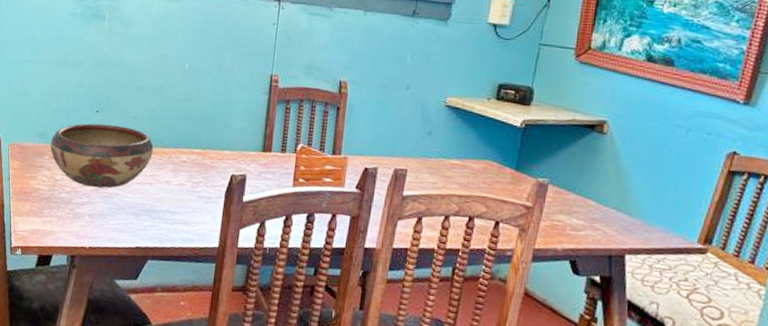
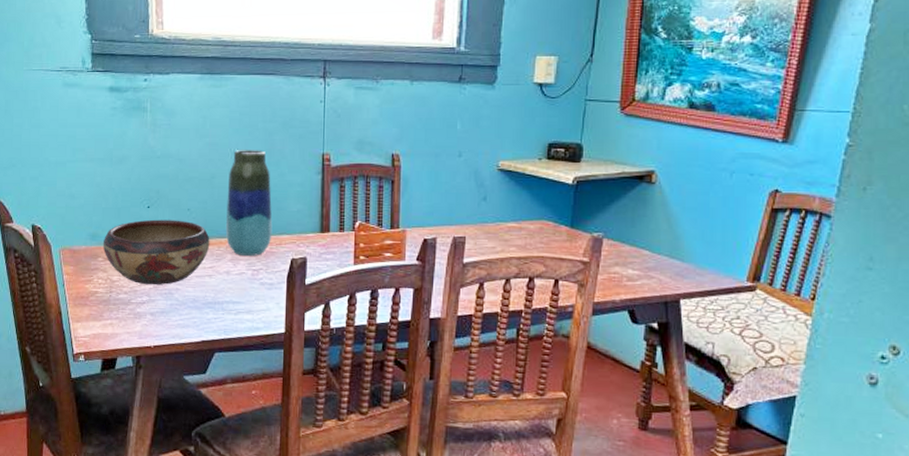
vase: none [169,64,218,169] -> present [225,150,273,256]

